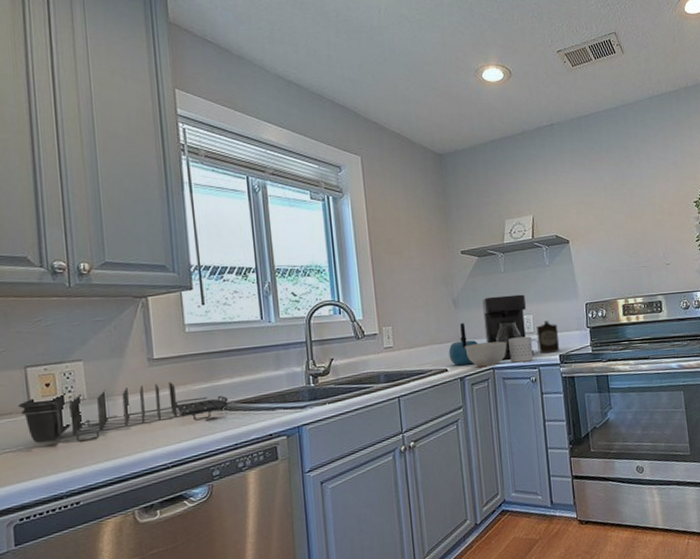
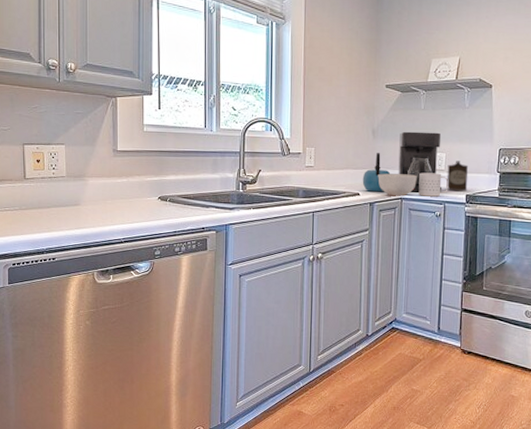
dish rack: present [18,382,228,444] -> none [16,167,172,212]

